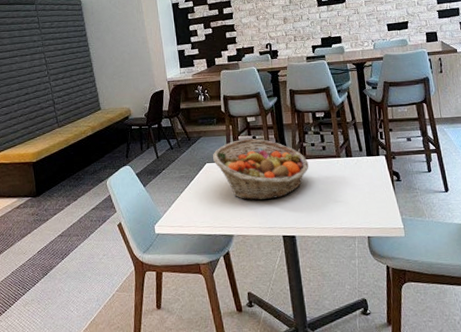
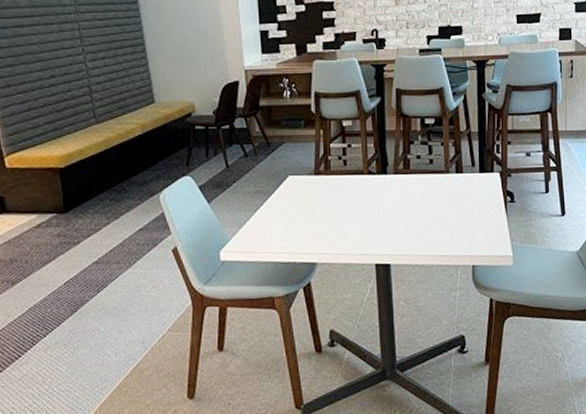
fruit basket: present [213,138,309,201] -> none [297,147,412,223]

